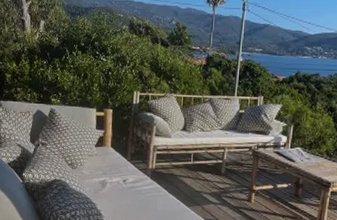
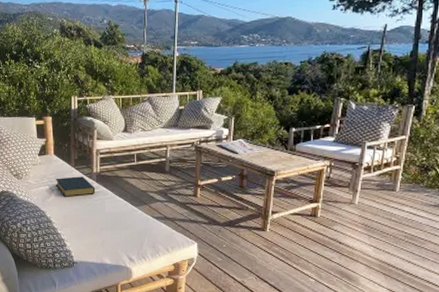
hardback book: none [110,170,149,191] -> present [56,176,96,197]

